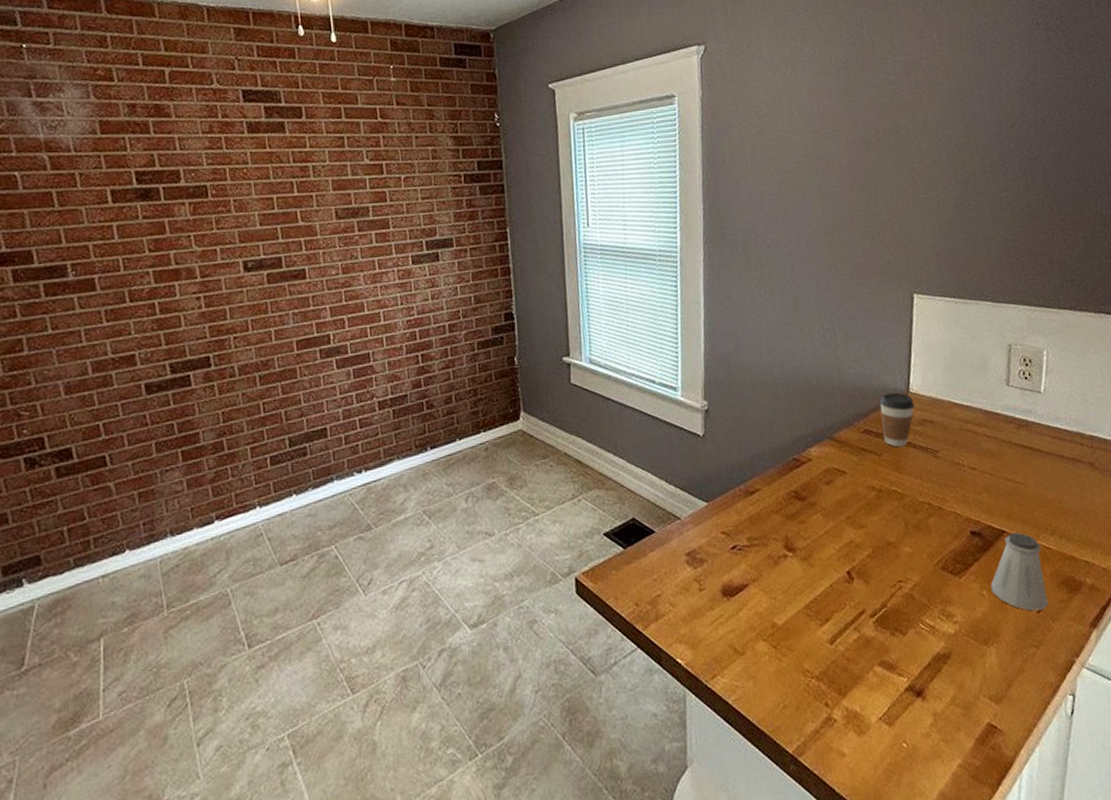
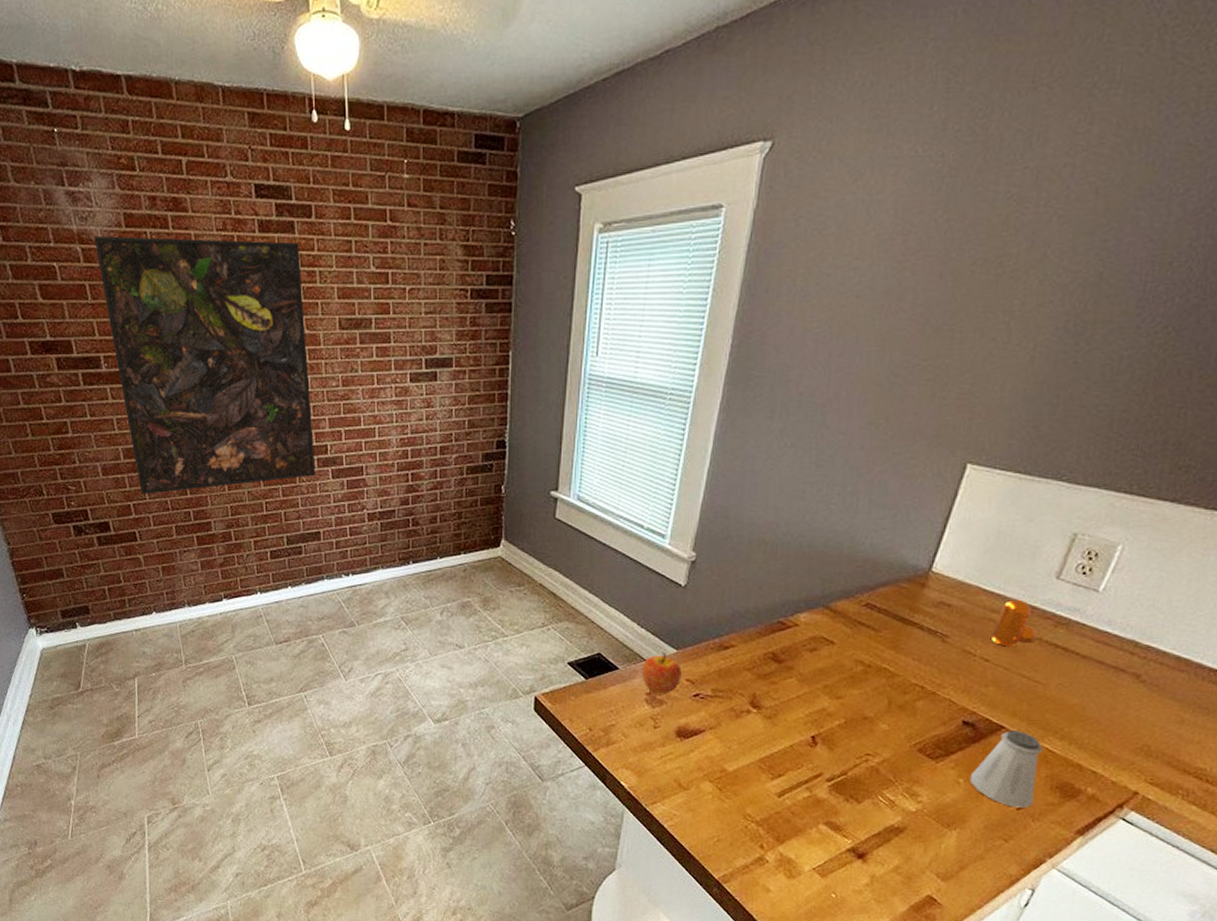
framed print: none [64,140,319,411] -> present [94,235,316,494]
apple: none [677,507,717,553] -> present [641,653,682,695]
coffee cup: present [879,393,915,447] -> none [886,570,934,627]
pepper shaker: none [971,408,1007,454] -> present [991,599,1038,647]

